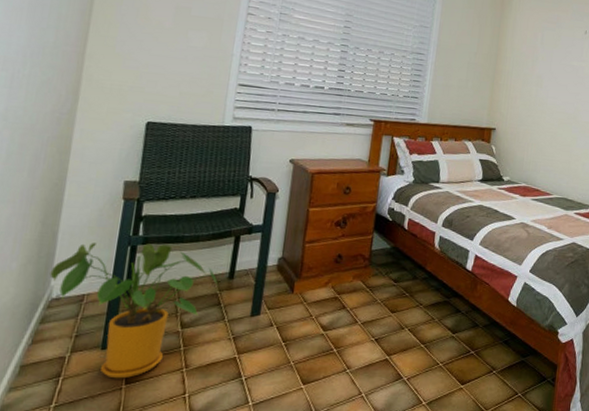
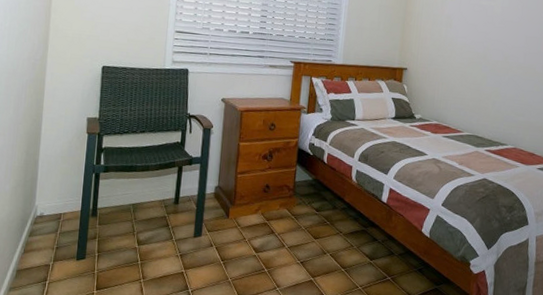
house plant: present [49,243,219,379] -> none [34,170,166,286]

